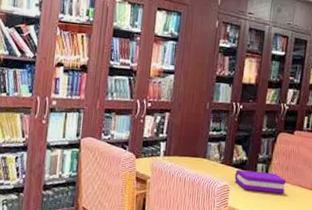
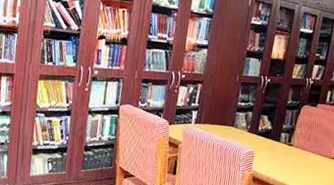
book: present [234,170,287,194] -> none [259,138,308,161]

